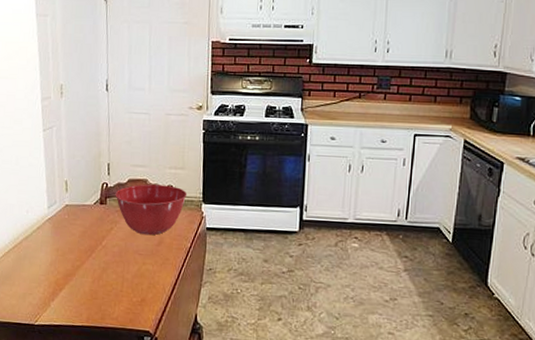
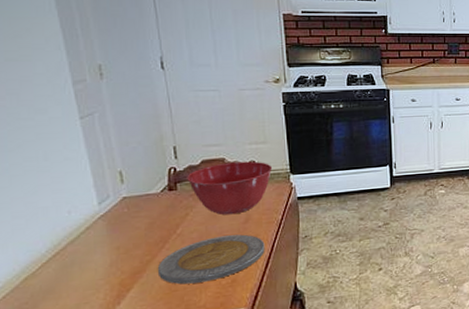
plate: none [84,254,173,296] -> present [157,234,265,285]

